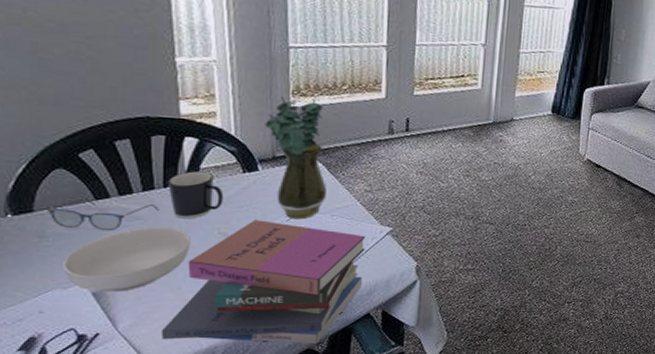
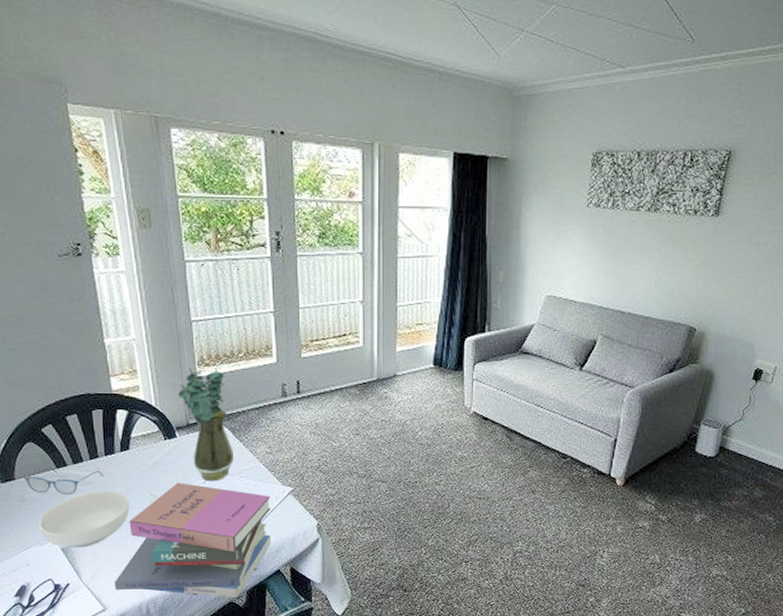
mug: present [167,171,224,219] -> none [107,440,151,483]

